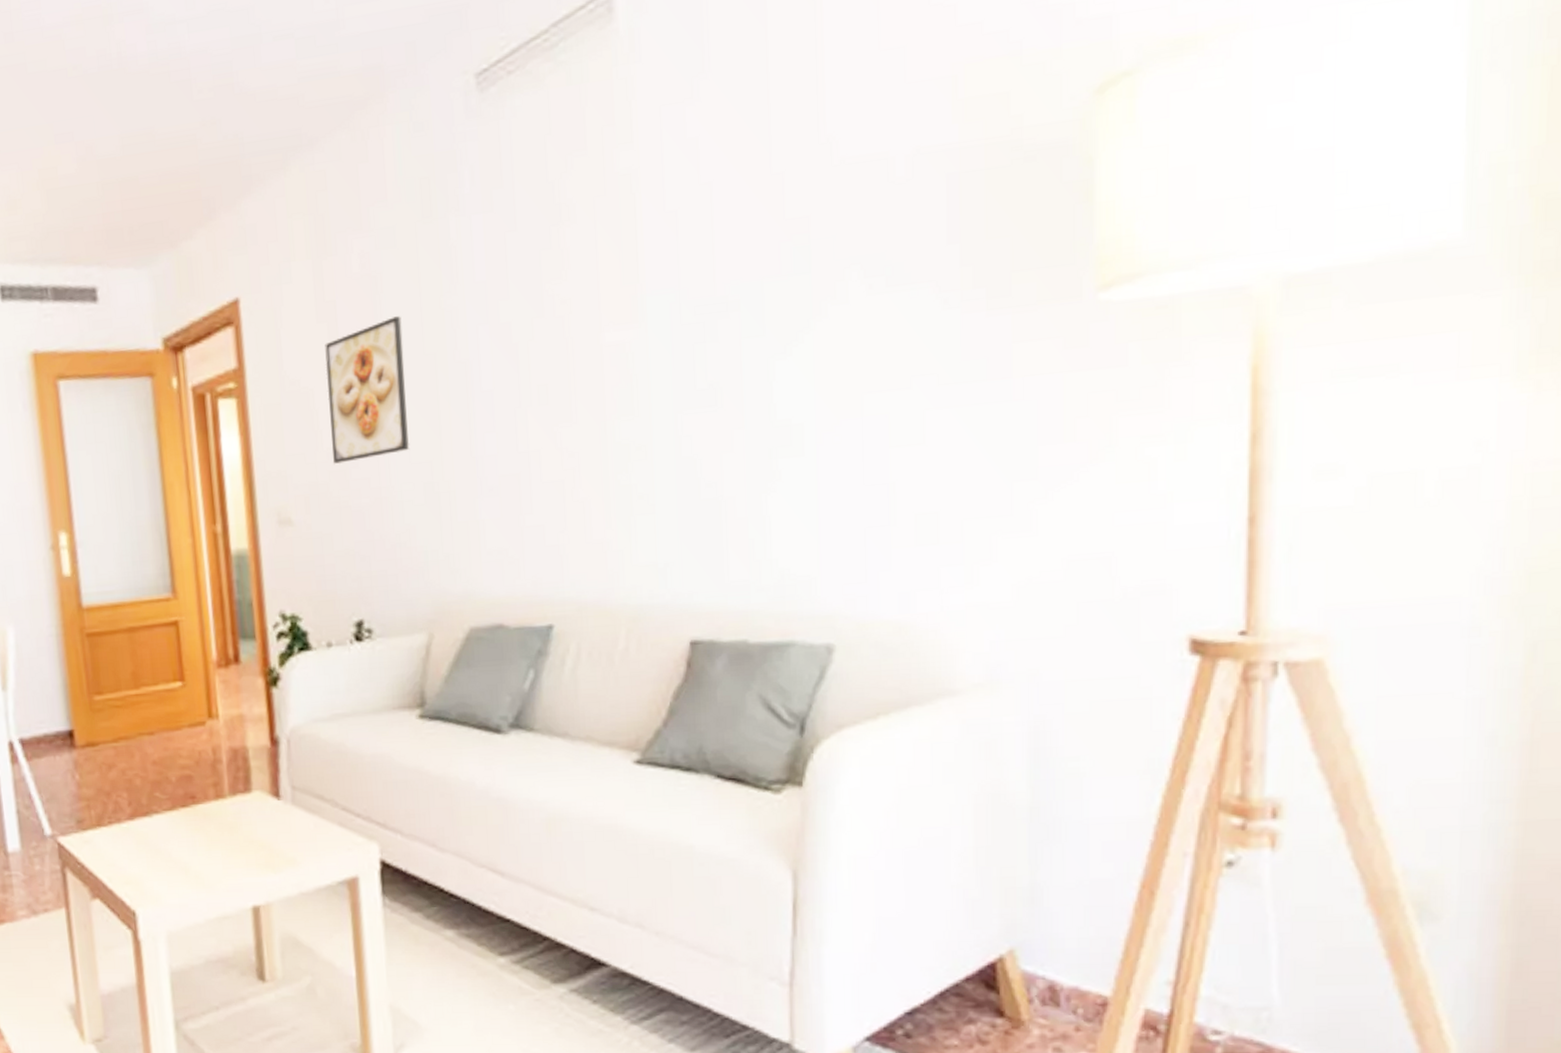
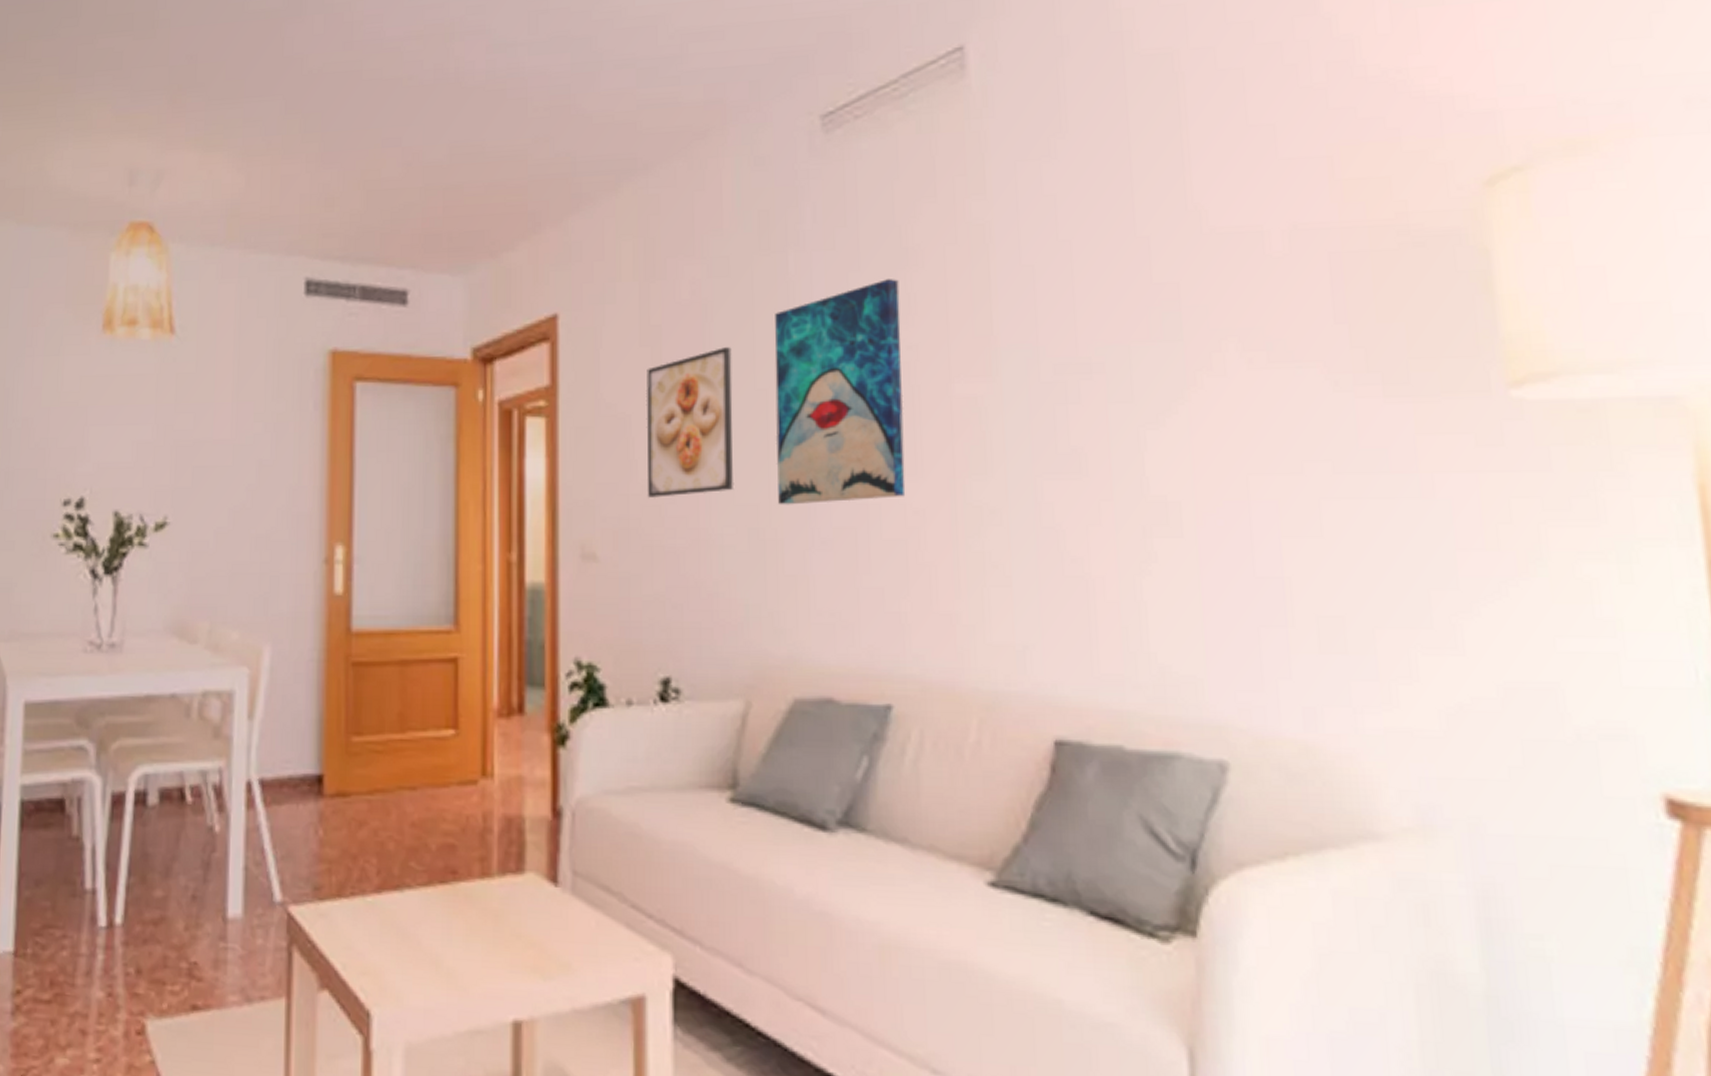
wall art: none [439,235,562,460] -> present [774,279,906,505]

